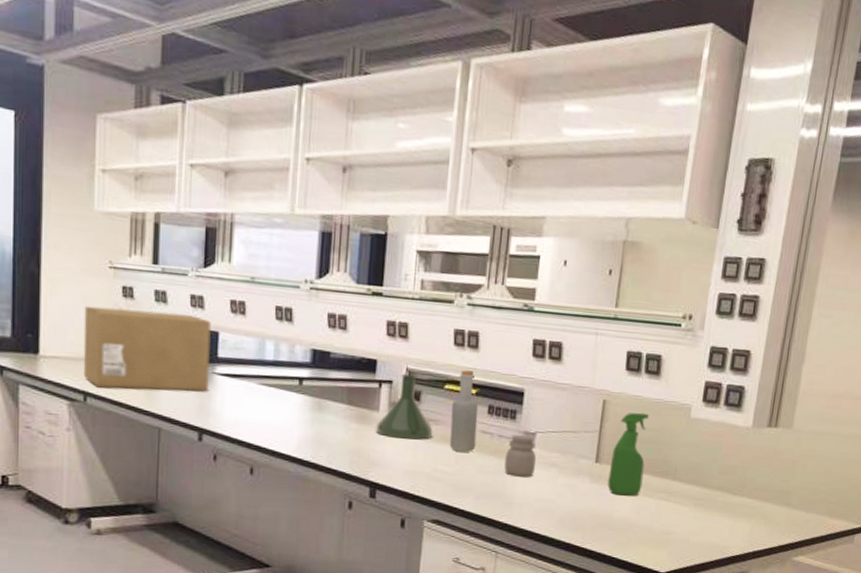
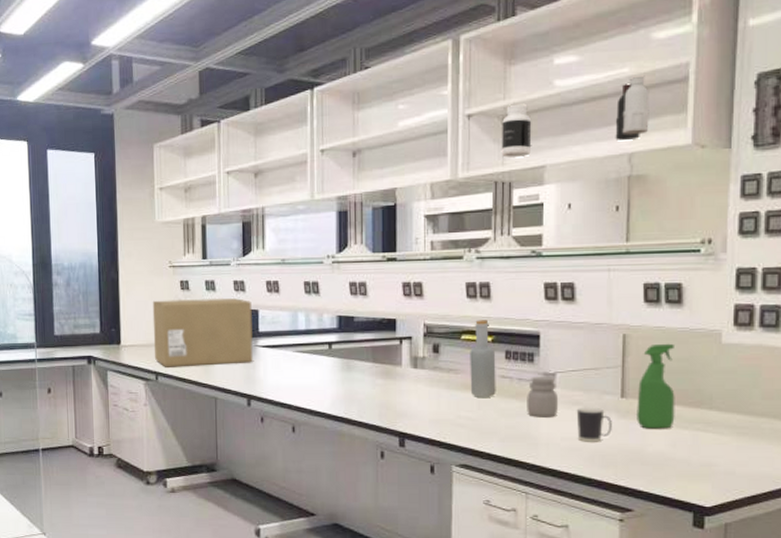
flask: present [376,373,433,440] -> none [400,329,454,391]
medicine bottle: none [502,145,537,204] -> present [501,103,532,158]
mug: none [551,469,585,505] -> present [576,407,612,442]
bottle: none [615,138,651,205] -> present [615,74,649,141]

